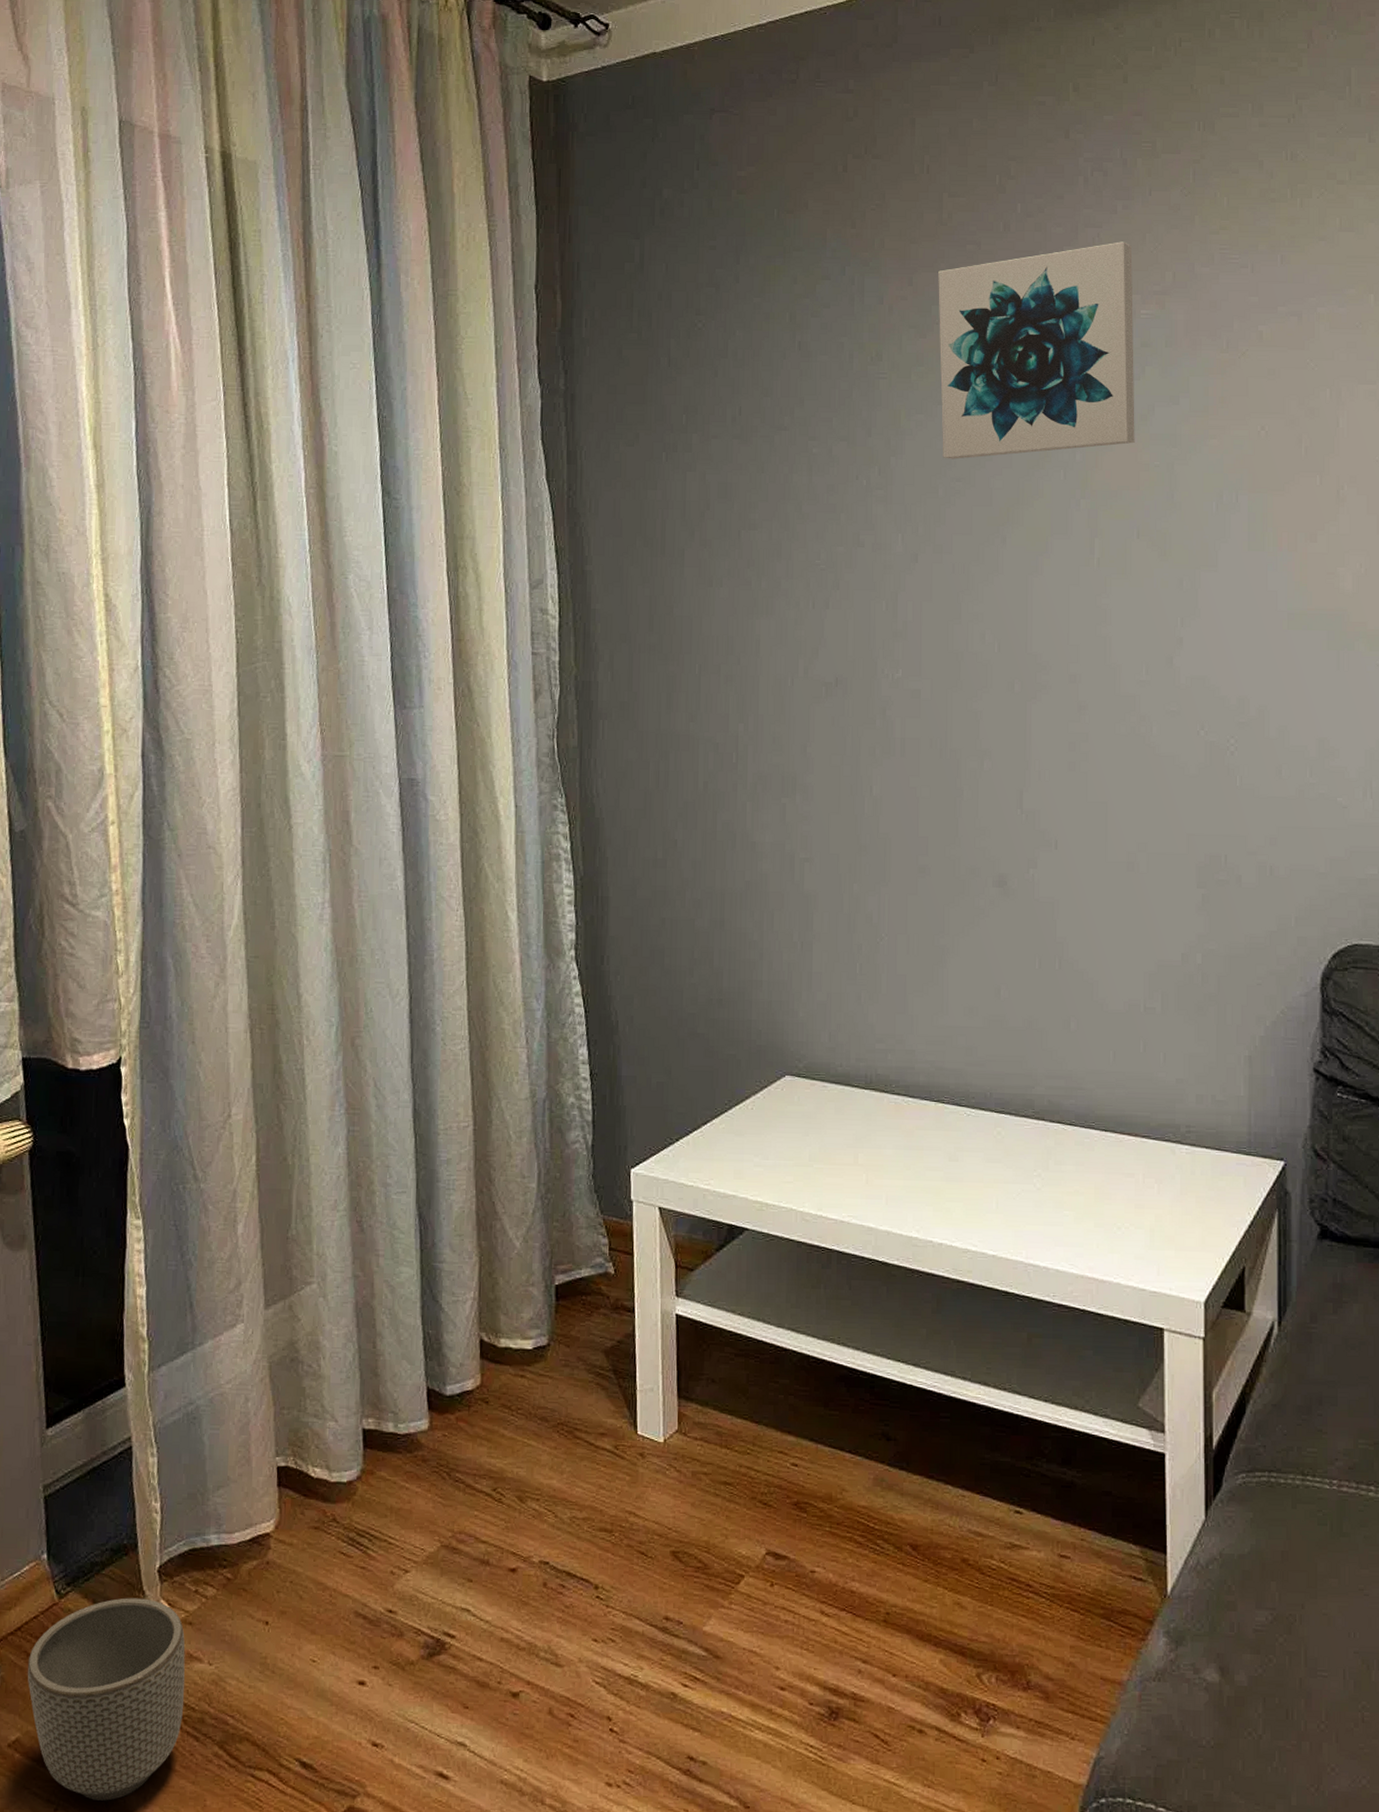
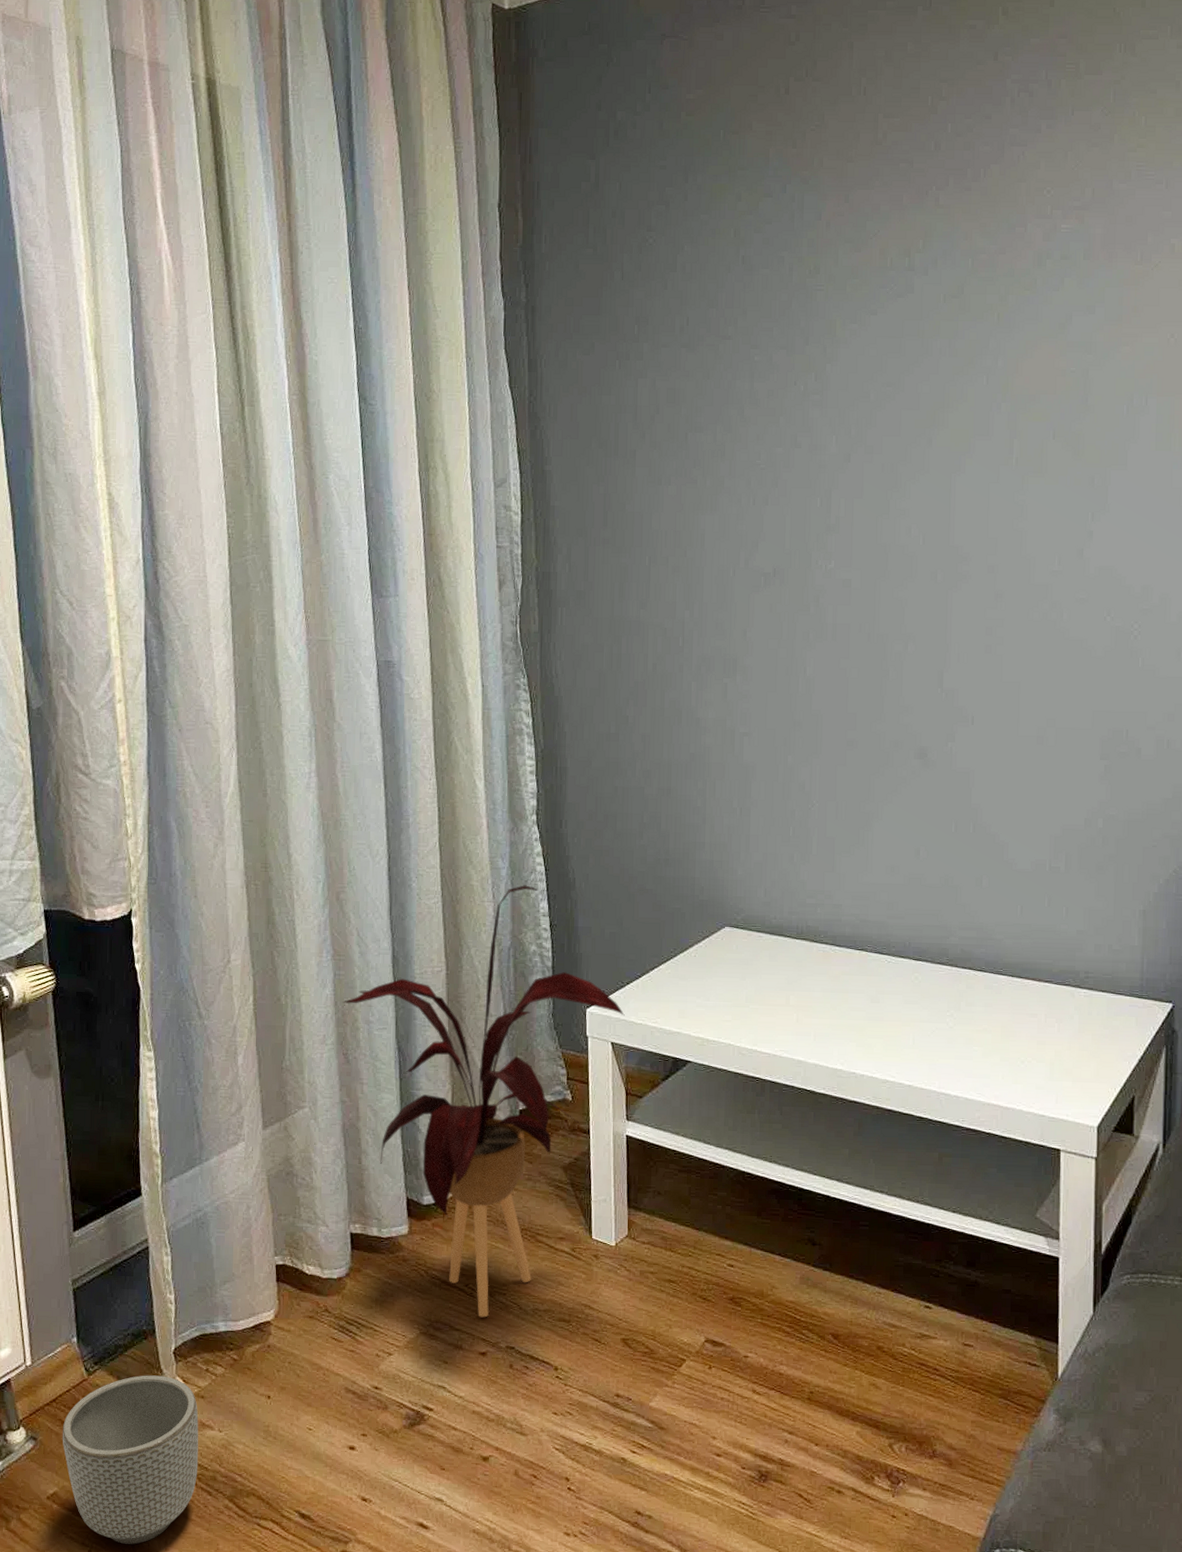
house plant: none [357,1028,674,1528] -> present [343,885,625,1318]
wall art: present [938,241,1135,459] -> none [872,159,1055,366]

